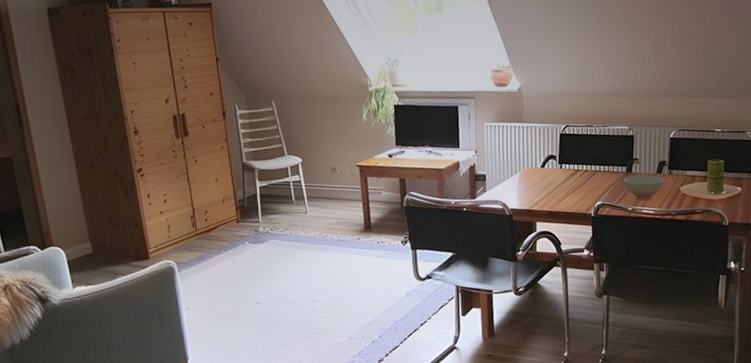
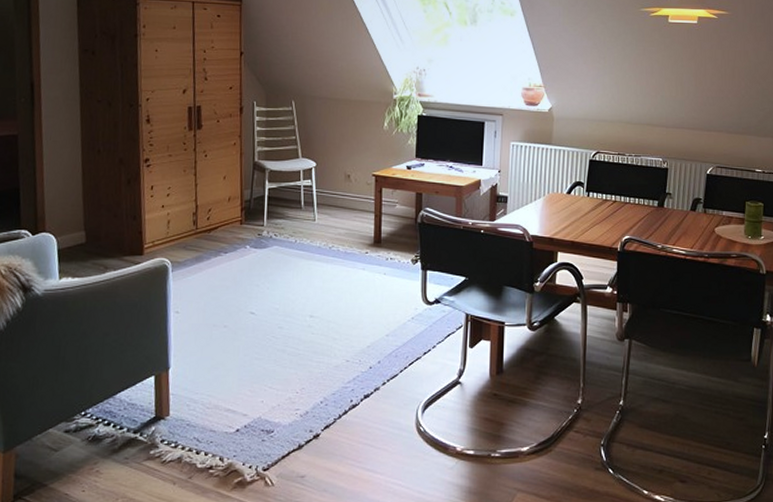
bowl: present [623,175,664,201] -> none [654,211,698,239]

